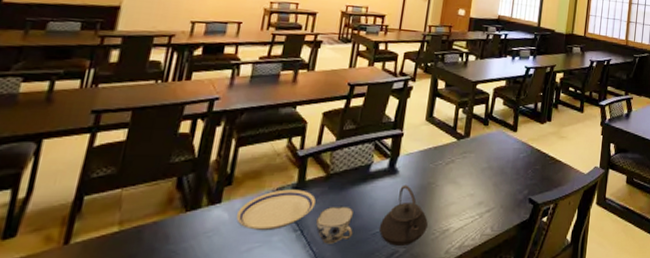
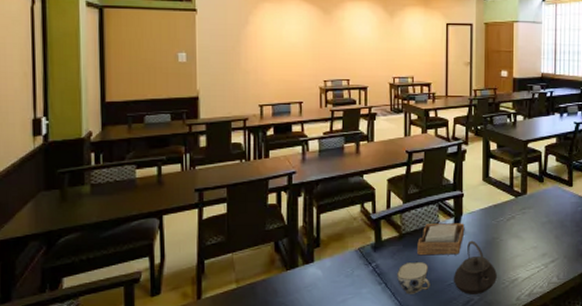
plate: present [236,189,316,231] -> none [328,248,393,285]
napkin holder: none [343,164,400,200] -> present [417,223,465,256]

